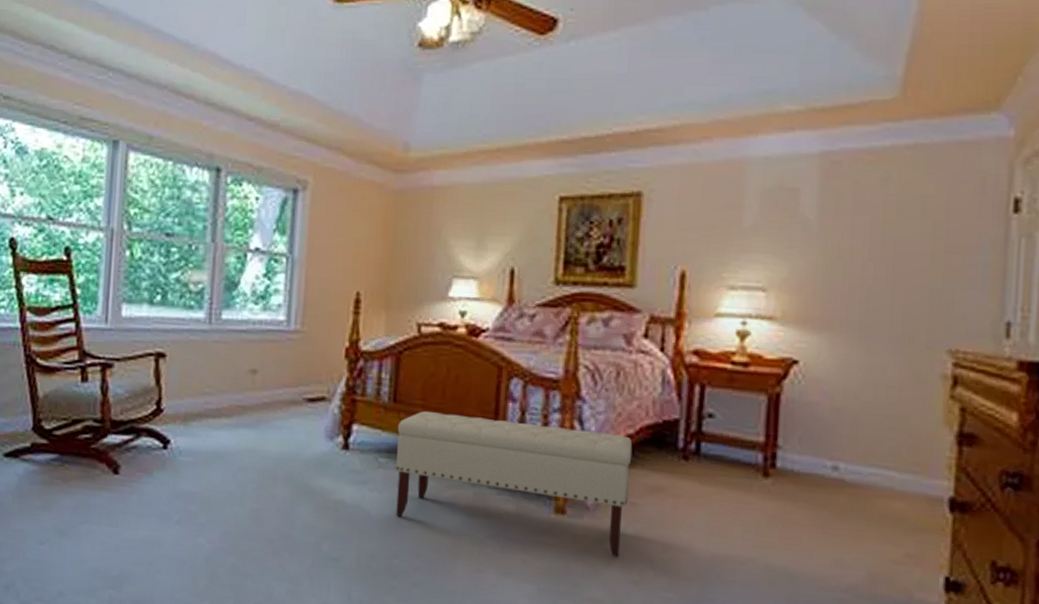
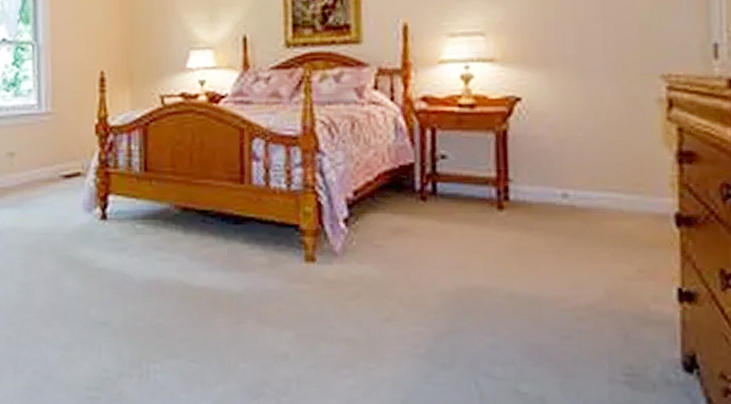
bench: present [395,410,633,557] -> none [150,176,373,298]

